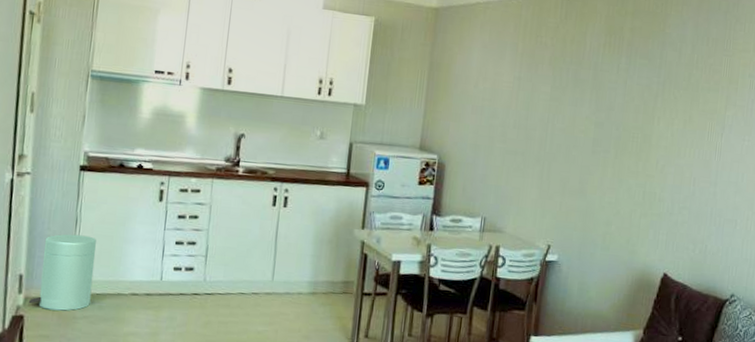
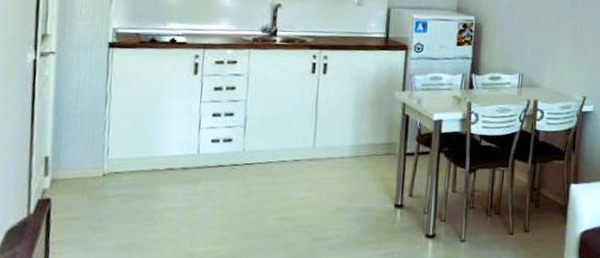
trash can: present [28,234,97,311] -> none [55,112,129,191]

